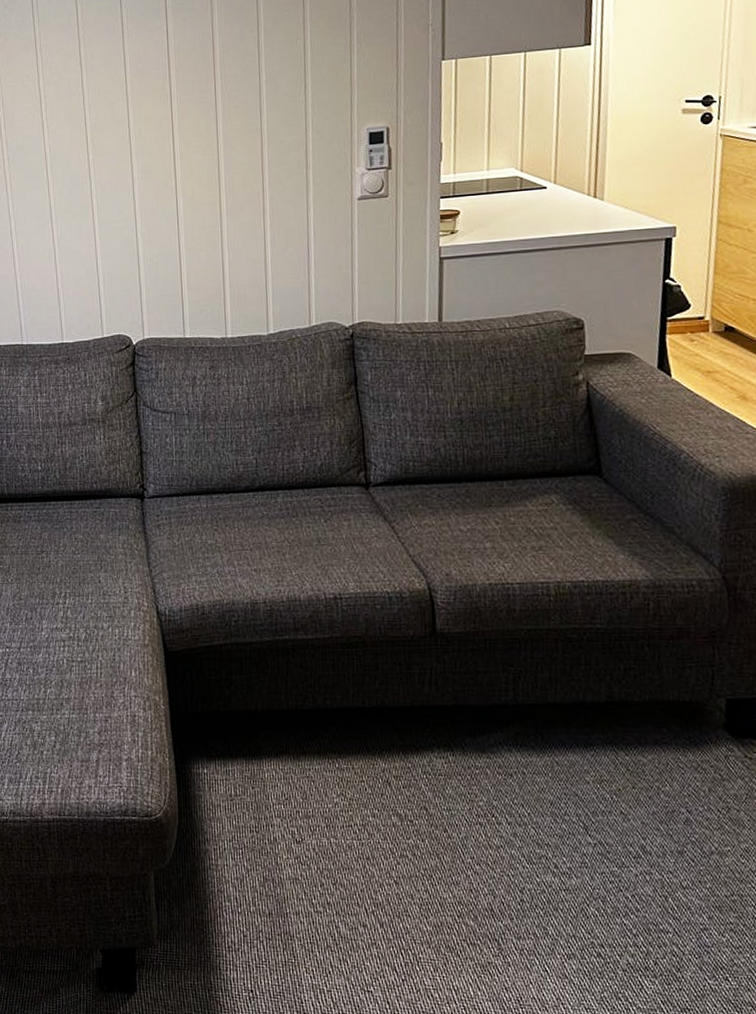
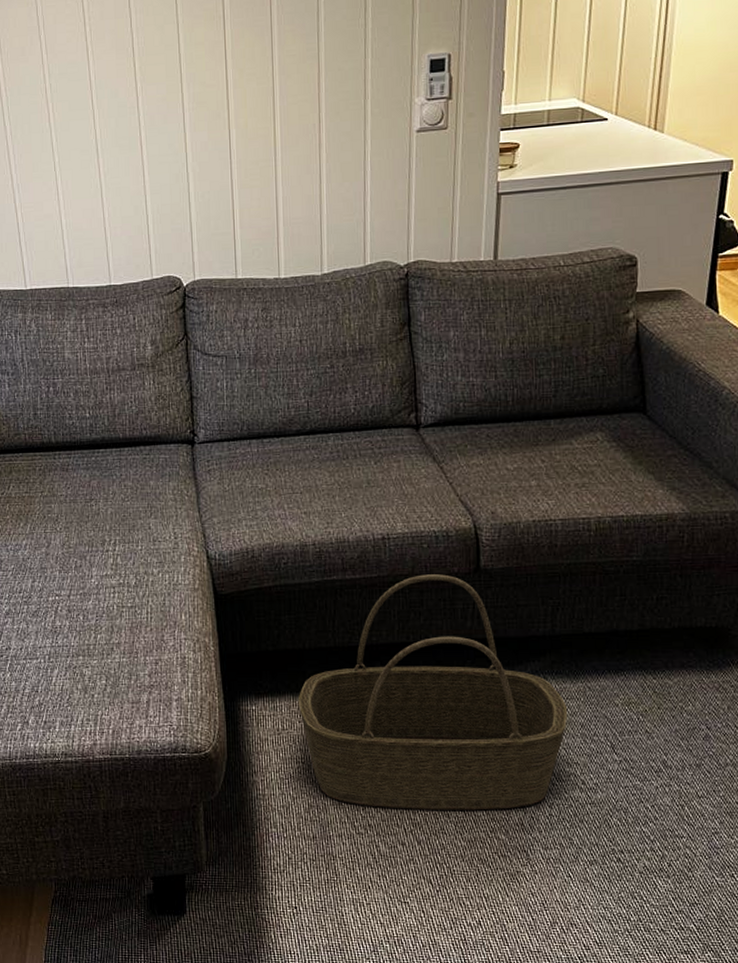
basket: none [250,636,536,893] -> present [298,574,568,811]

